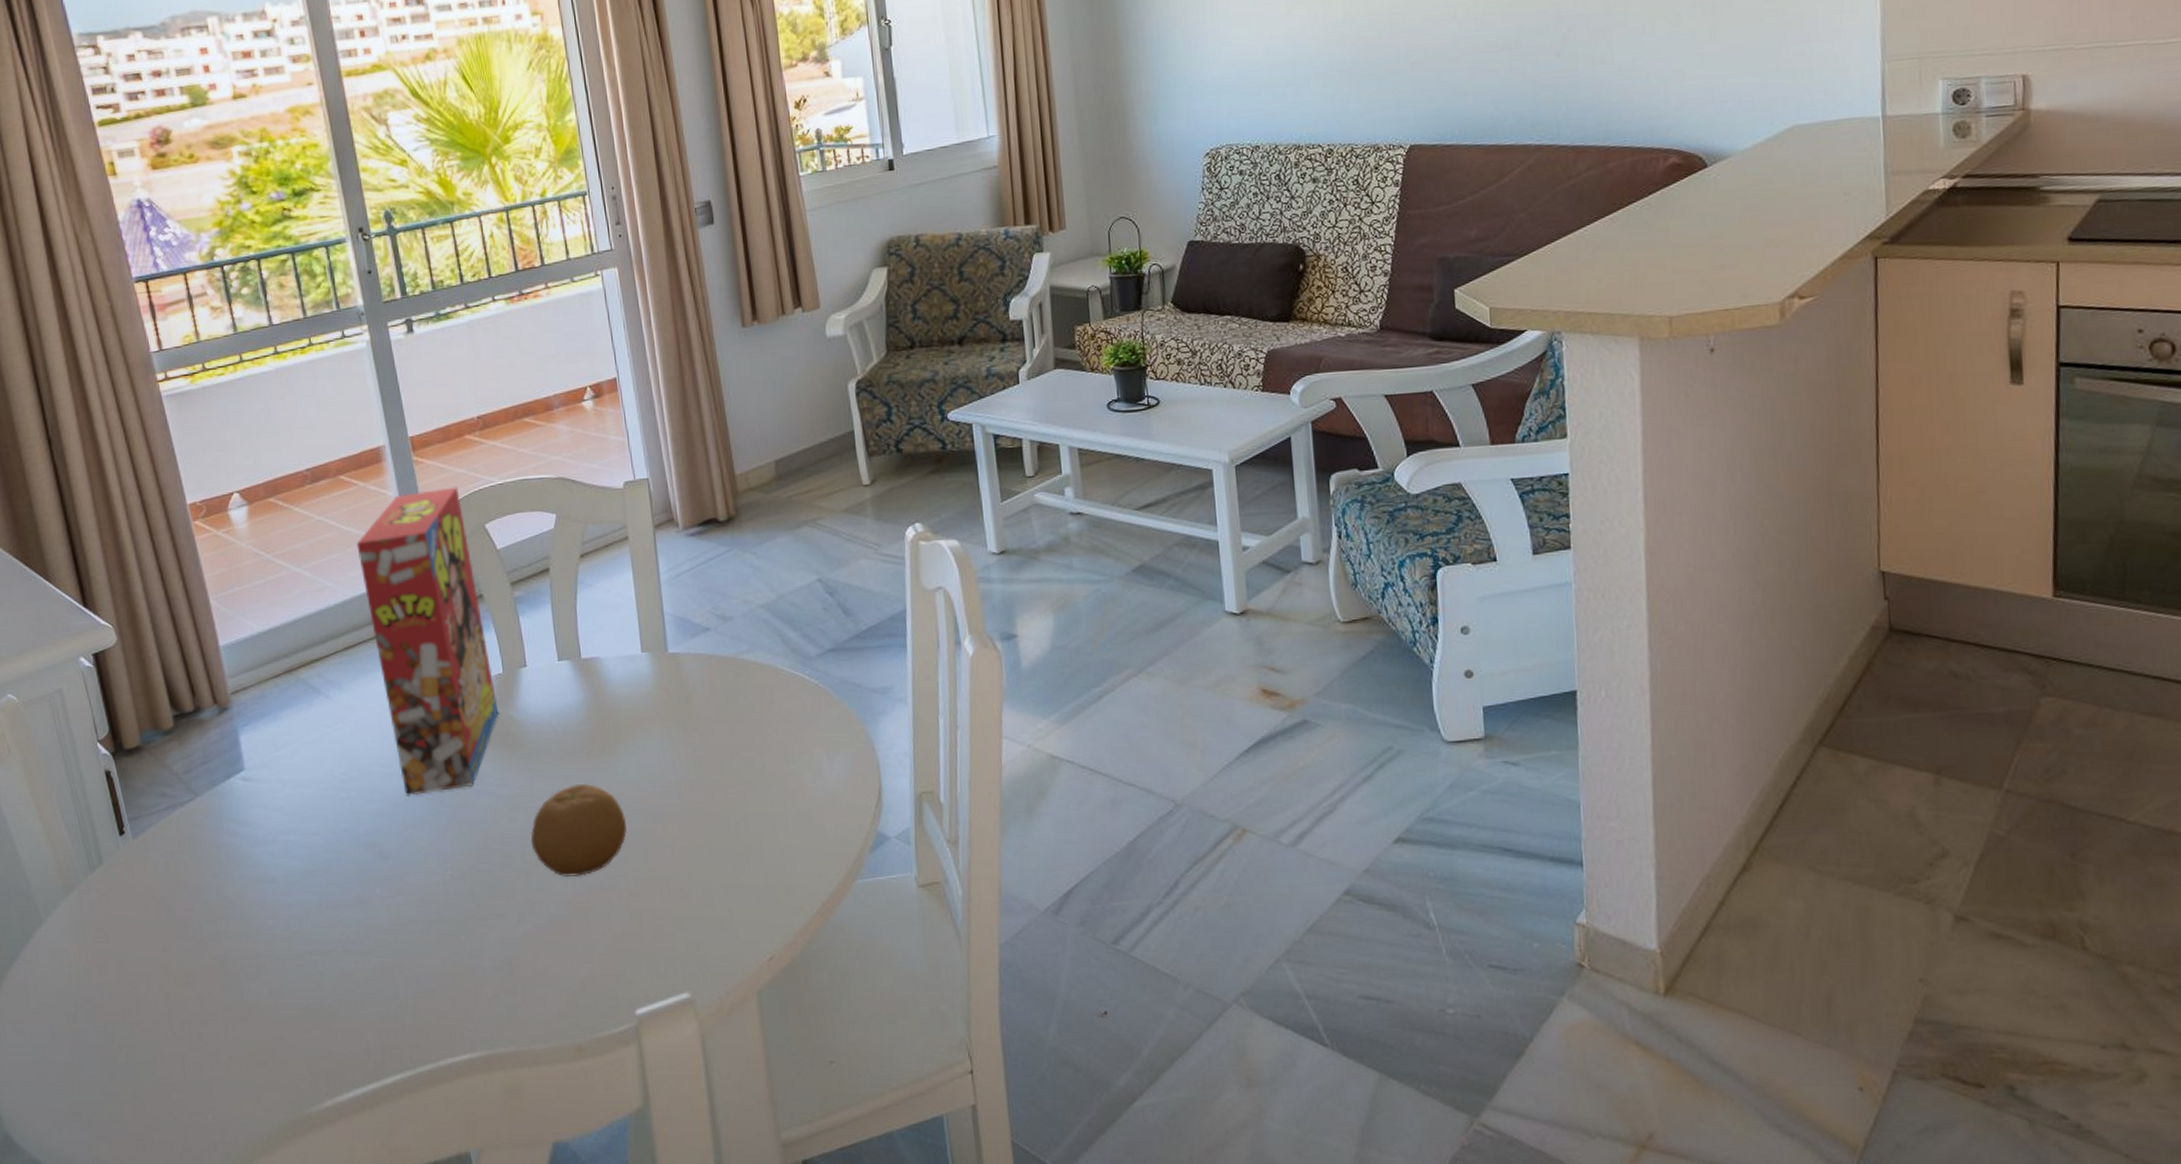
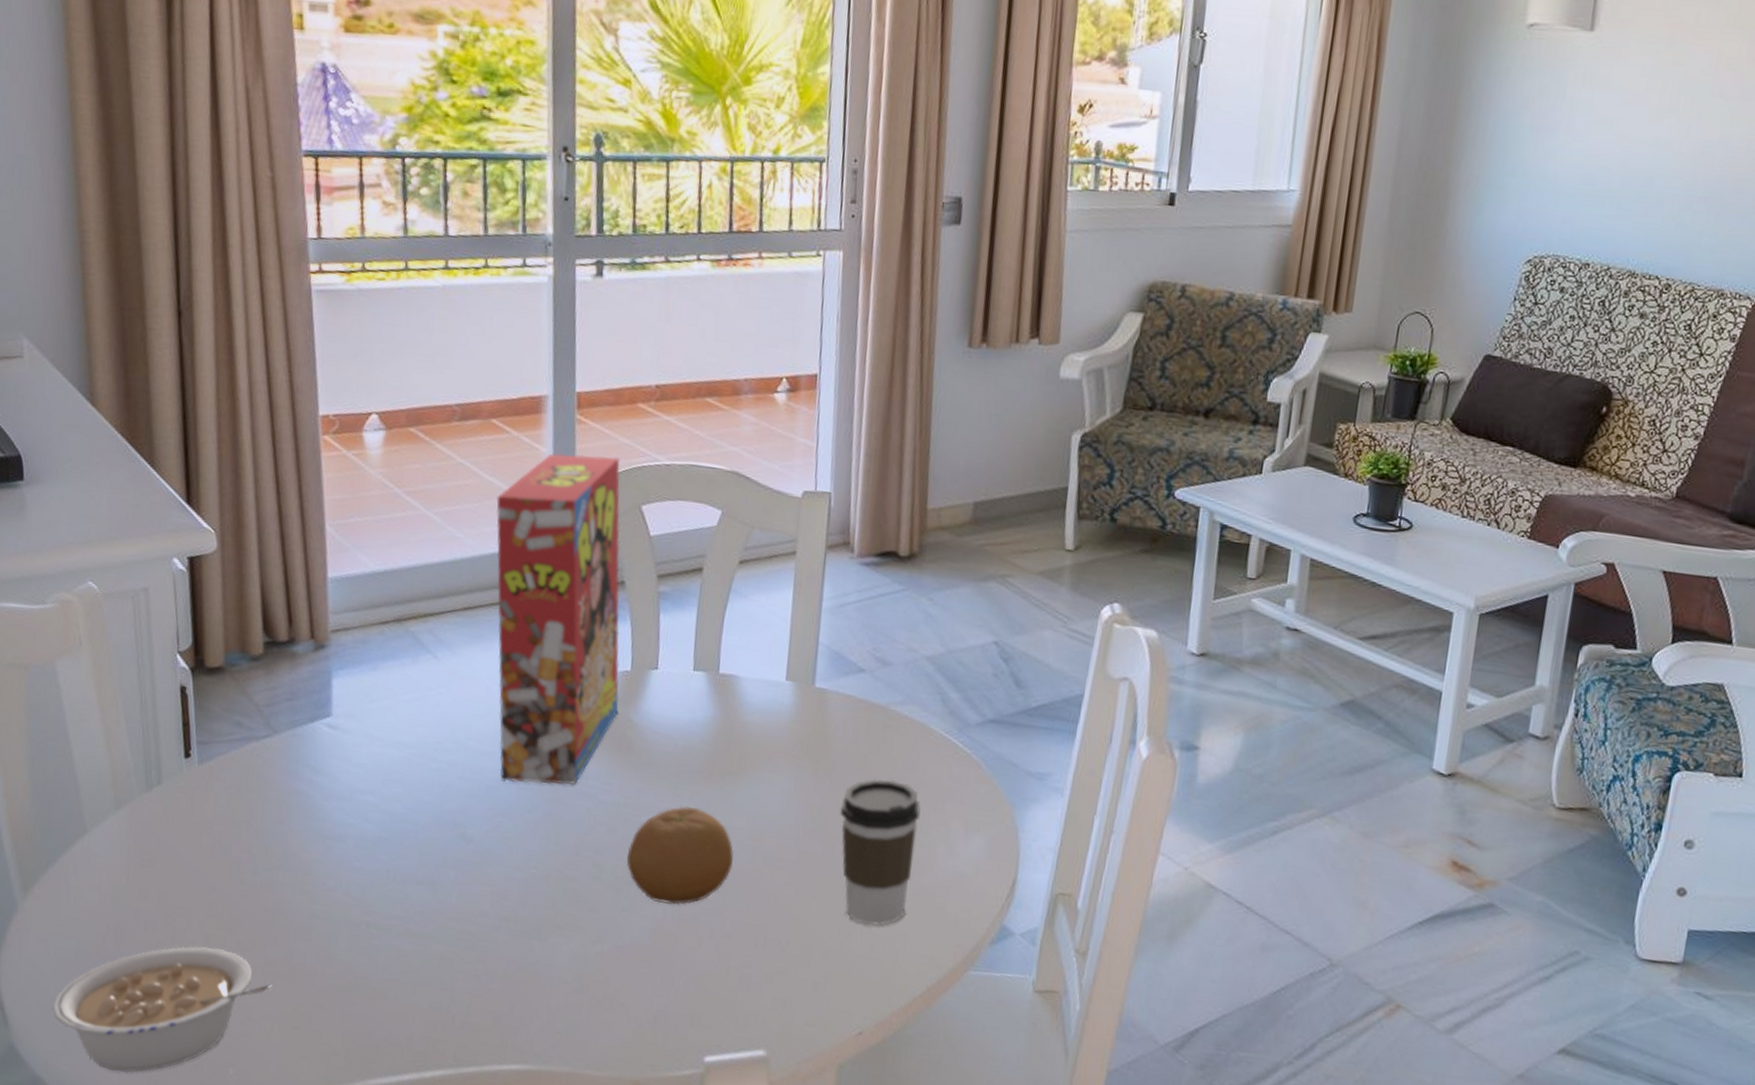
legume: none [37,1004,234,1139] -> present [52,946,272,1073]
coffee cup: none [712,722,790,858] -> present [839,779,921,926]

